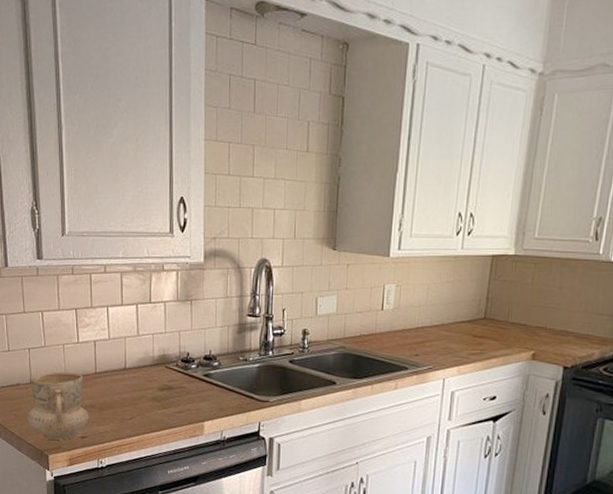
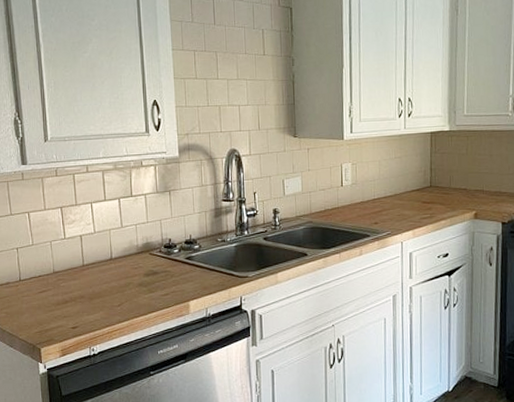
mug: present [27,371,90,440] -> none [17,267,79,333]

